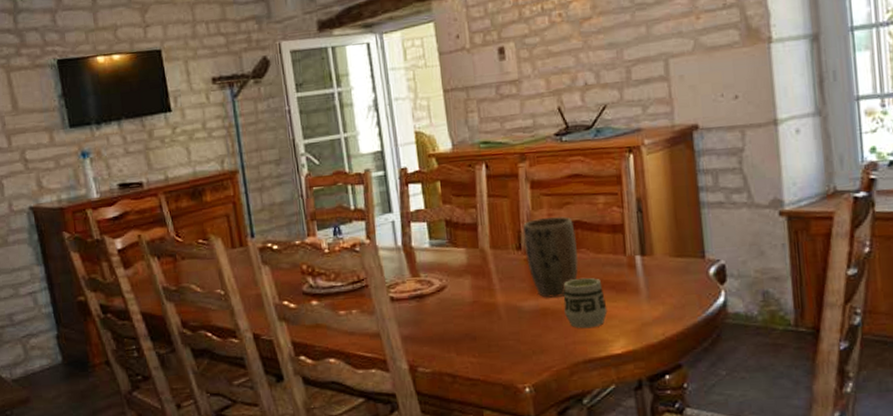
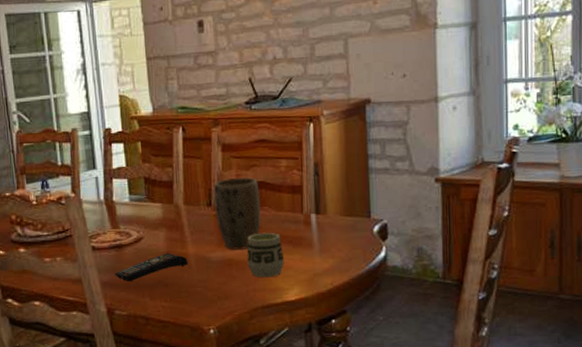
remote control: none [416,302,497,336] -> present [115,252,188,282]

